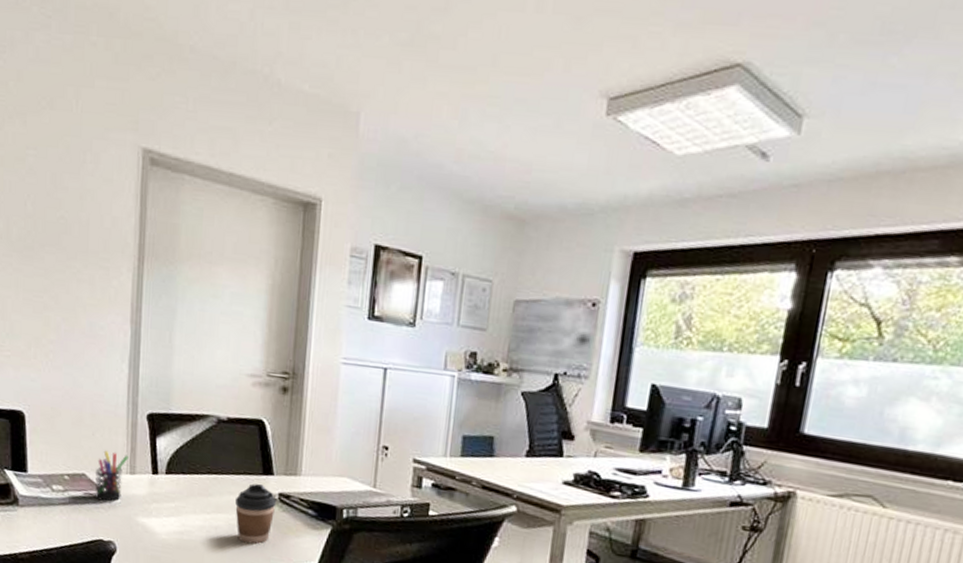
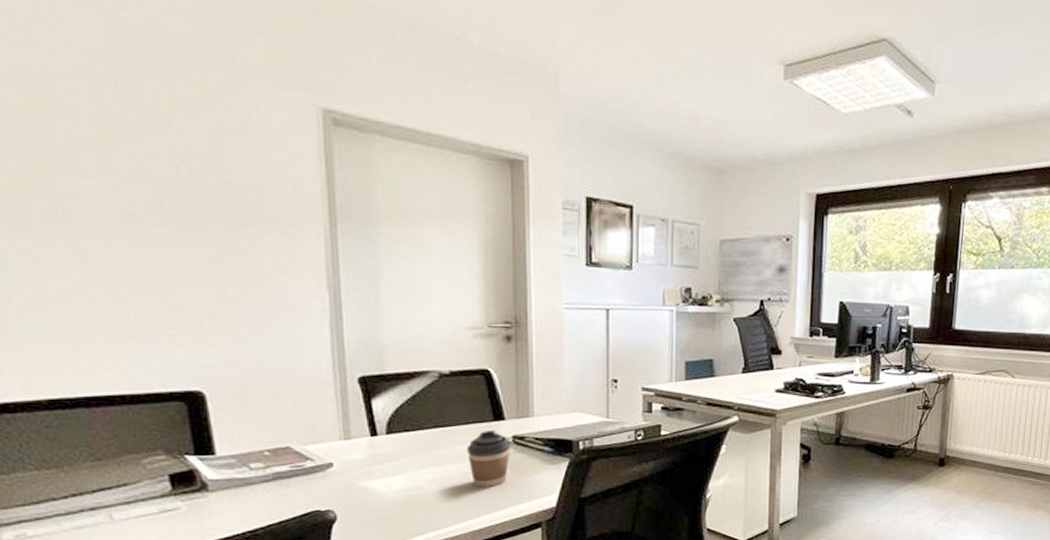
pen holder: present [95,450,129,502] -> none [303,420,341,471]

